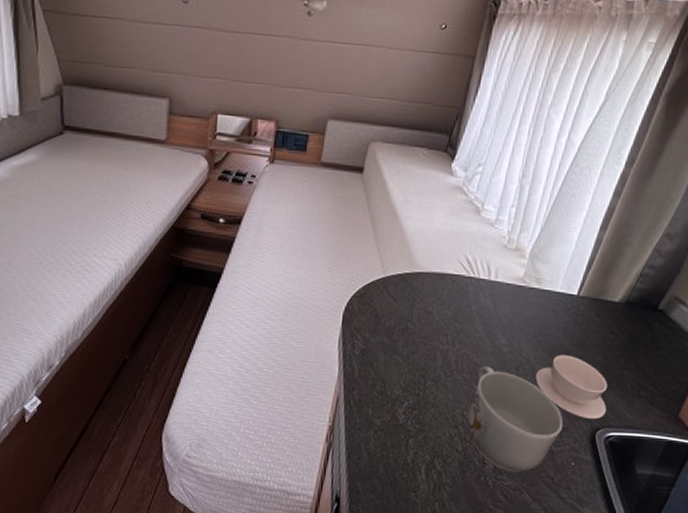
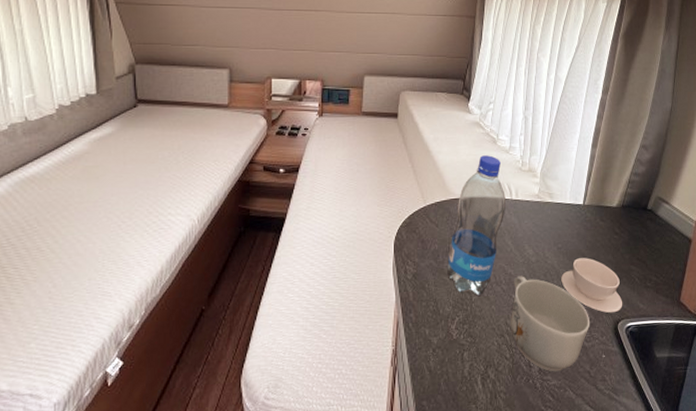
bottle: none [401,226,483,382] -> present [447,155,507,296]

